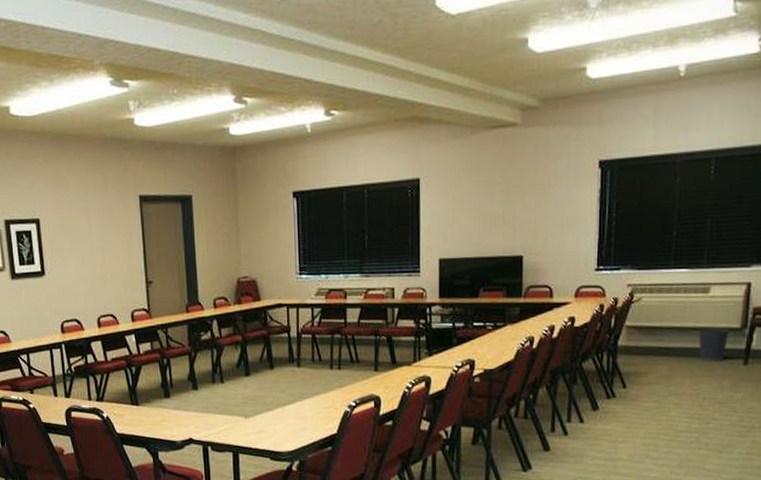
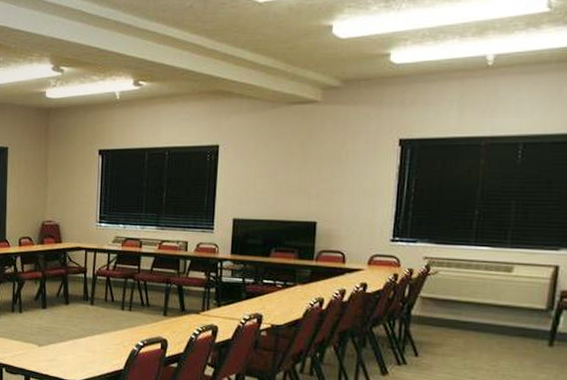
wastebasket: present [698,328,729,362] -> none [498,307,533,340]

